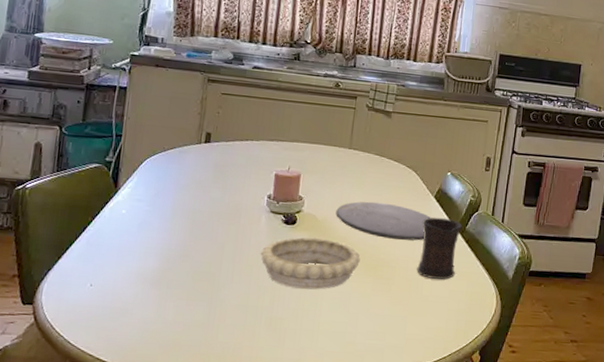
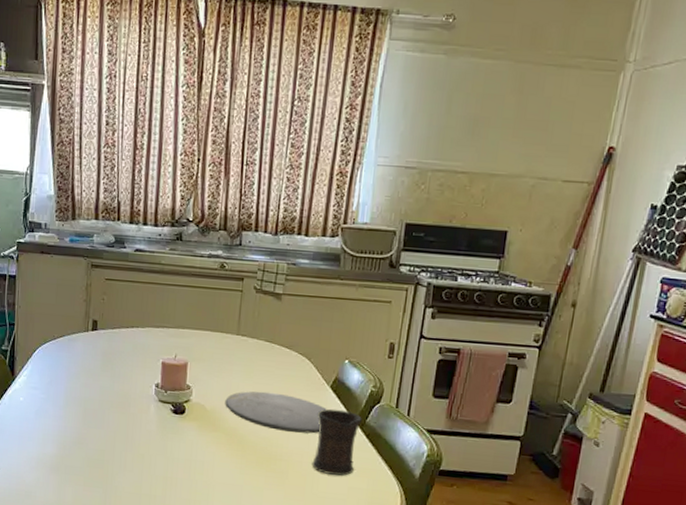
decorative bowl: present [260,237,360,290] -> none [150,427,252,481]

